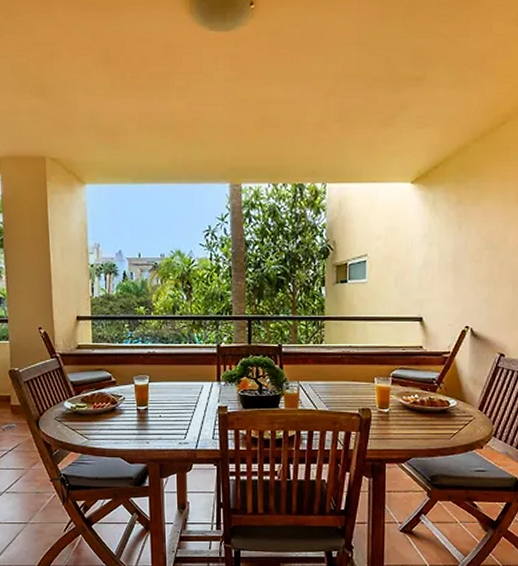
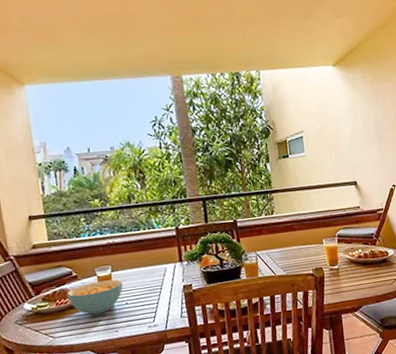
cereal bowl: none [104,390,159,423] -> present [67,279,123,315]

